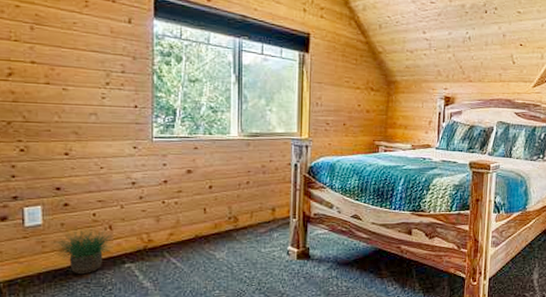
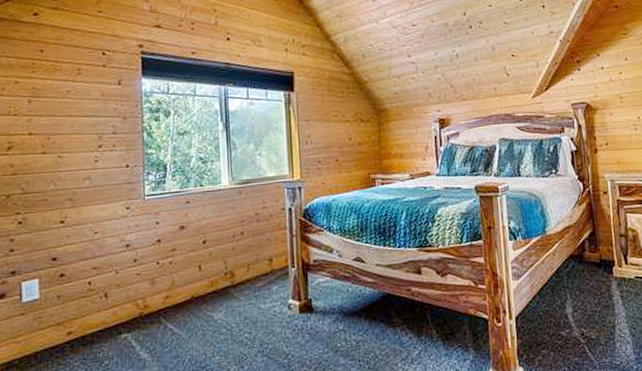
potted plant: present [52,224,115,275] -> none [49,294,111,351]

